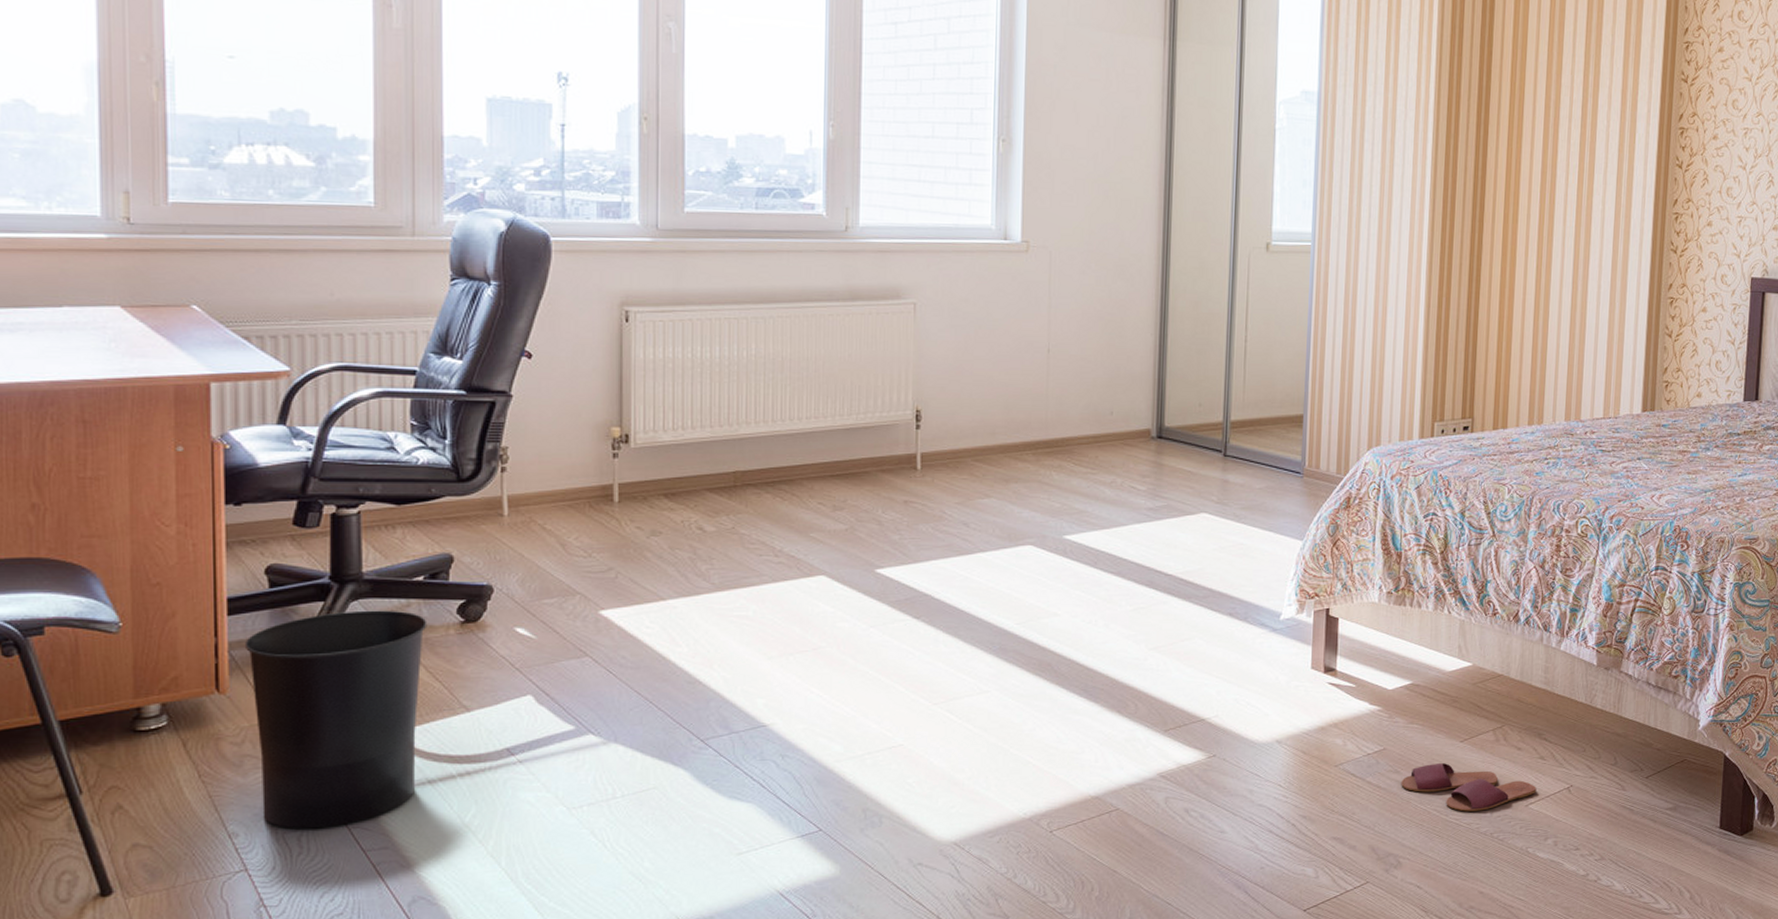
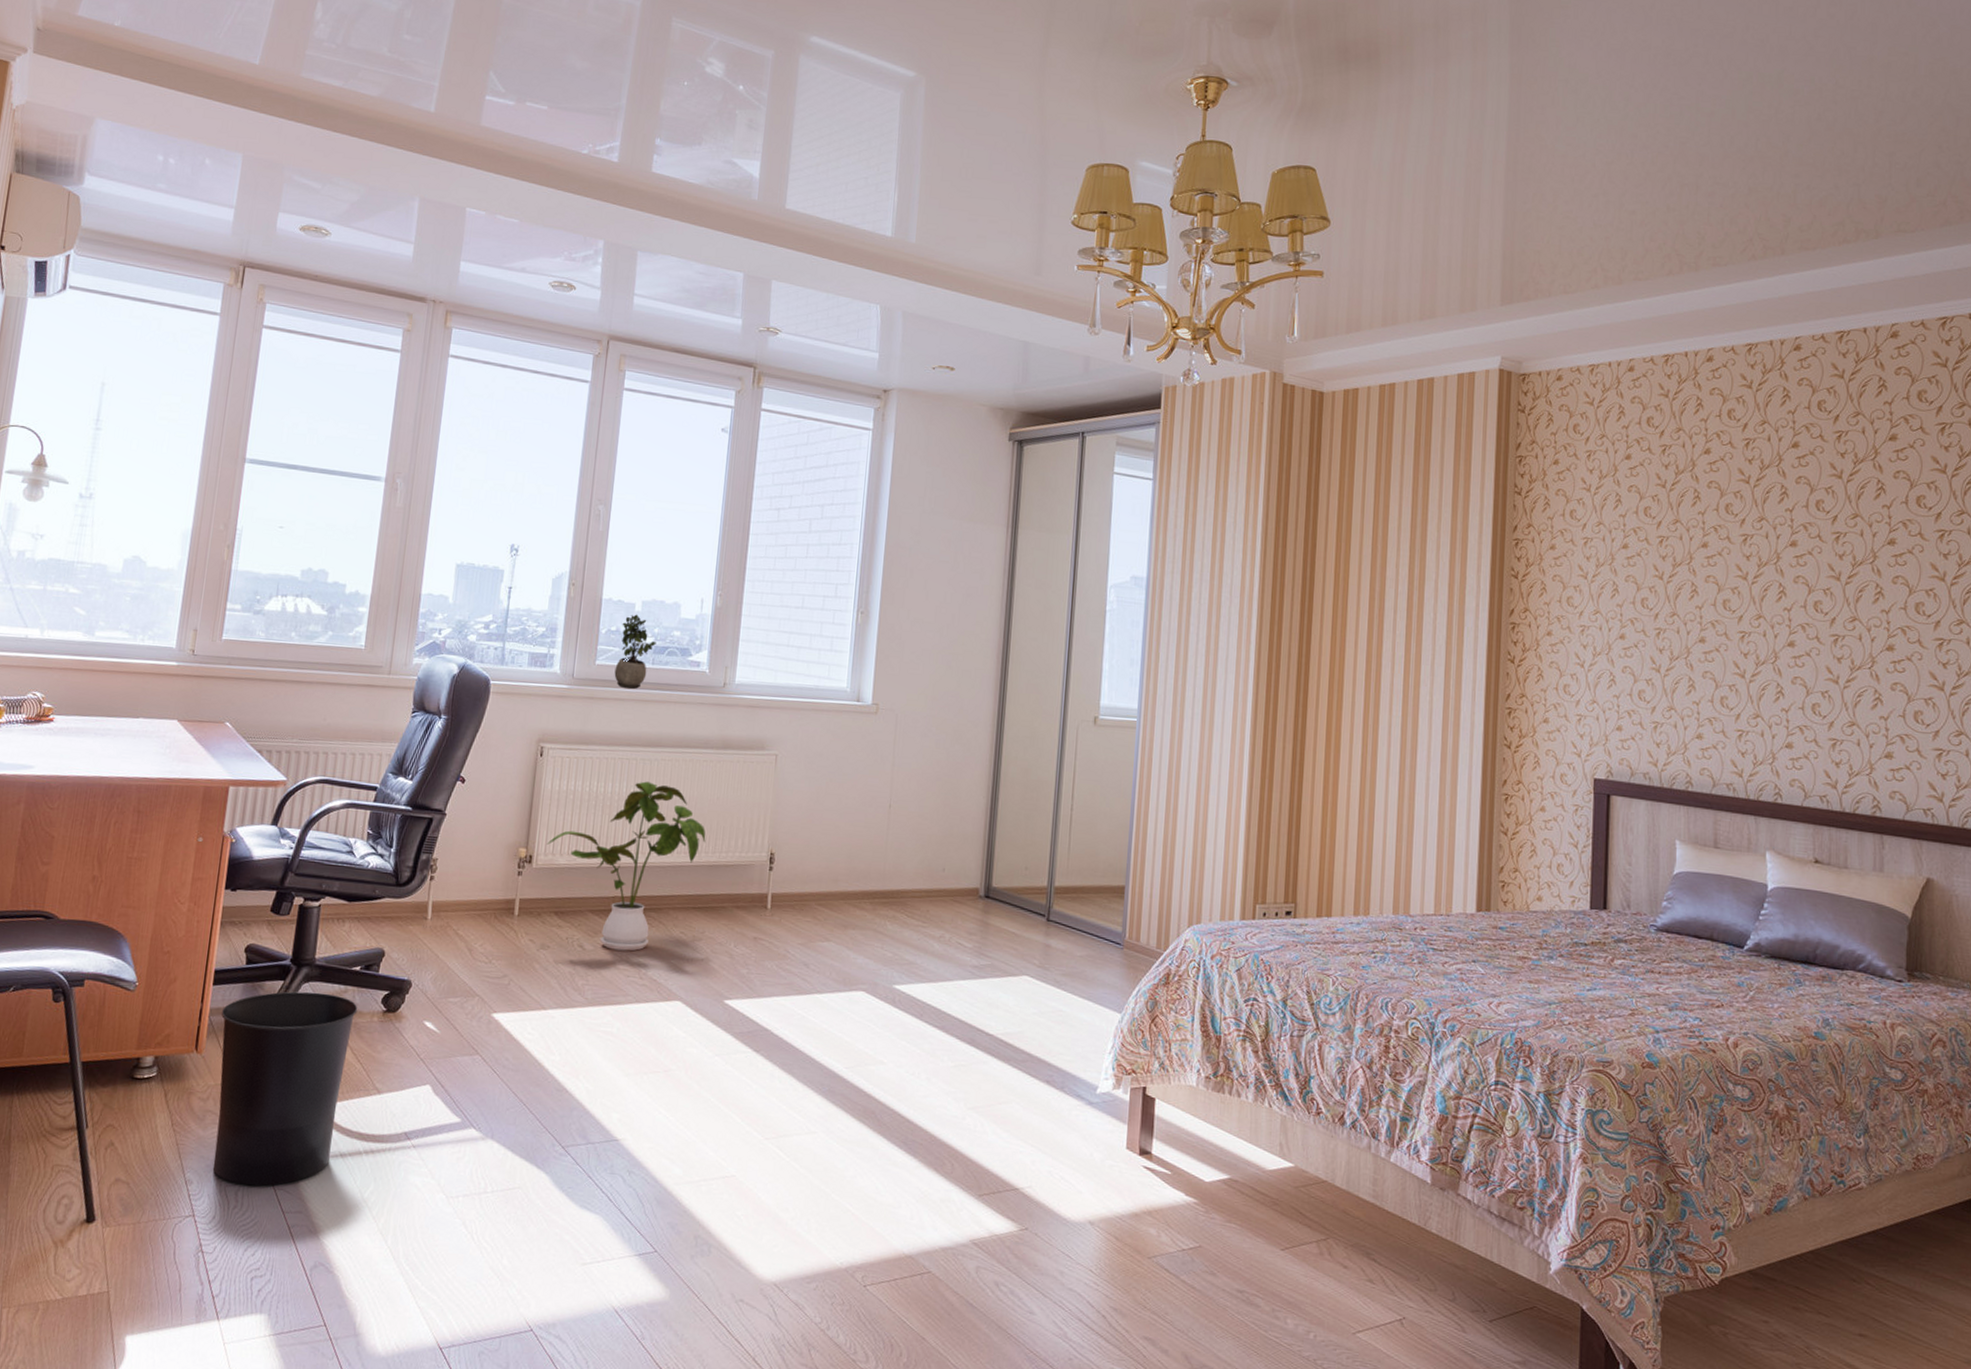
house plant: none [645,342,839,529] -> present [546,781,706,951]
potted plant: none [709,151,758,240] -> present [614,614,656,690]
slippers: present [1401,763,1537,812] -> none [1217,1270,1365,1332]

